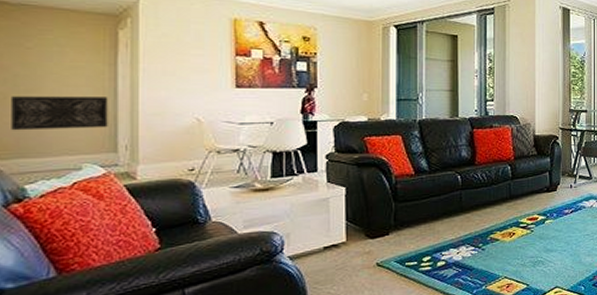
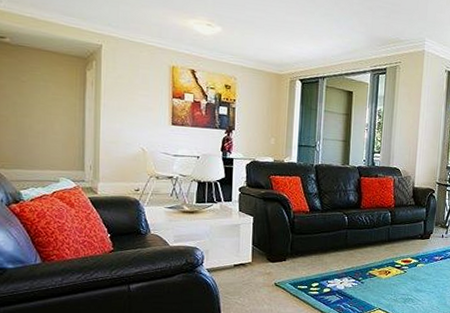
wall panel: present [10,96,108,131] -> none [10,119,79,151]

